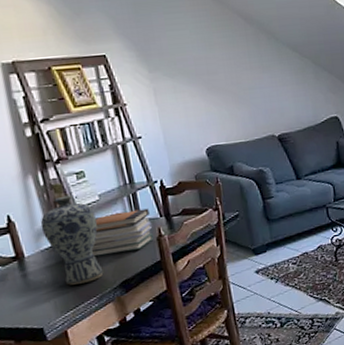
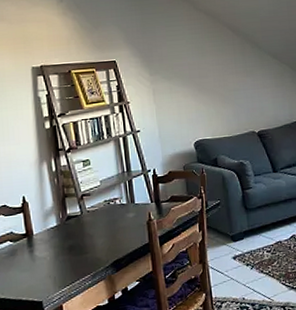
vase: present [40,195,104,285] -> none [49,180,99,262]
book stack: present [90,208,154,257] -> none [89,194,144,237]

